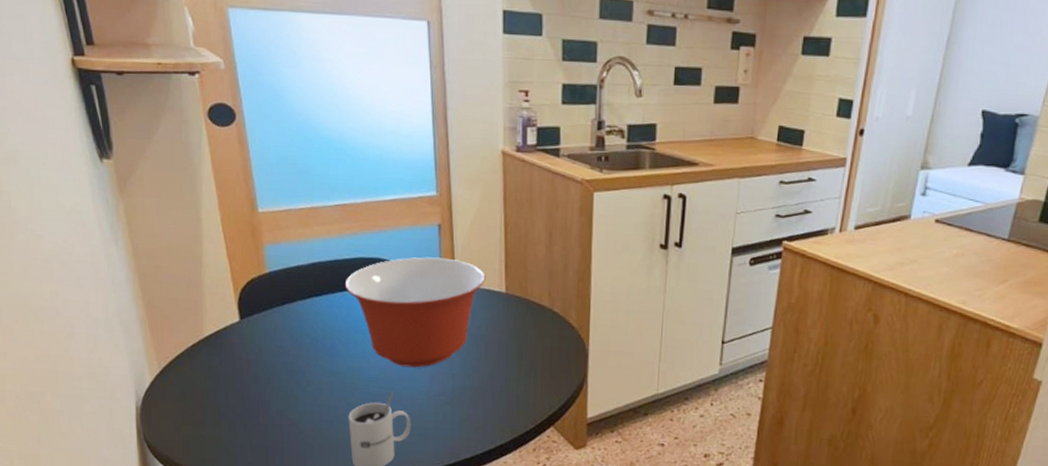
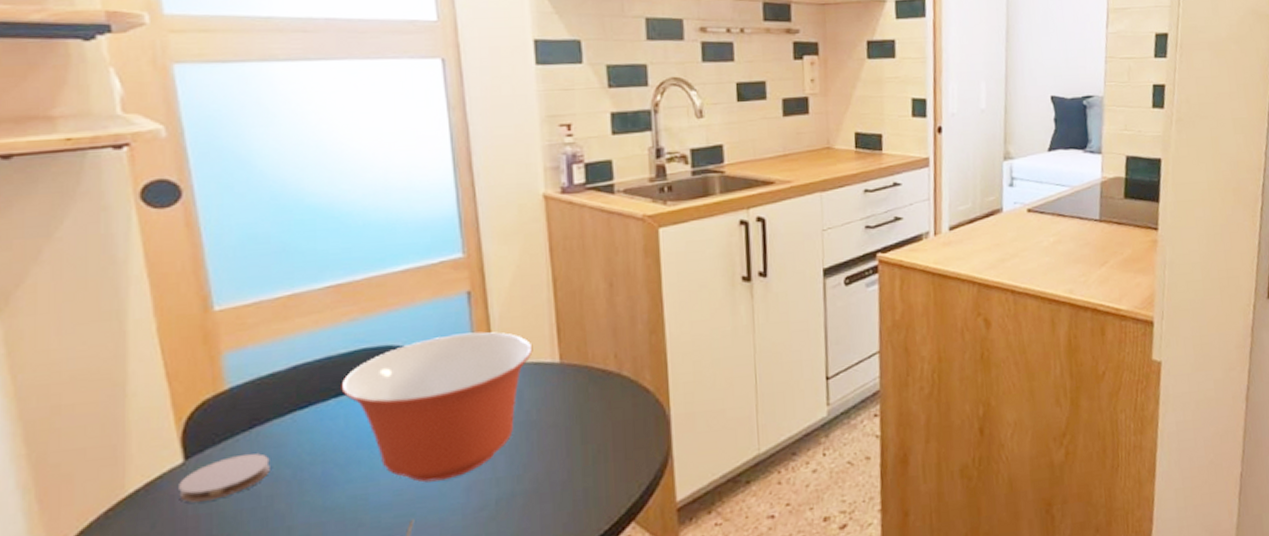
coaster: none [237,322,296,351] -> present [179,453,270,503]

